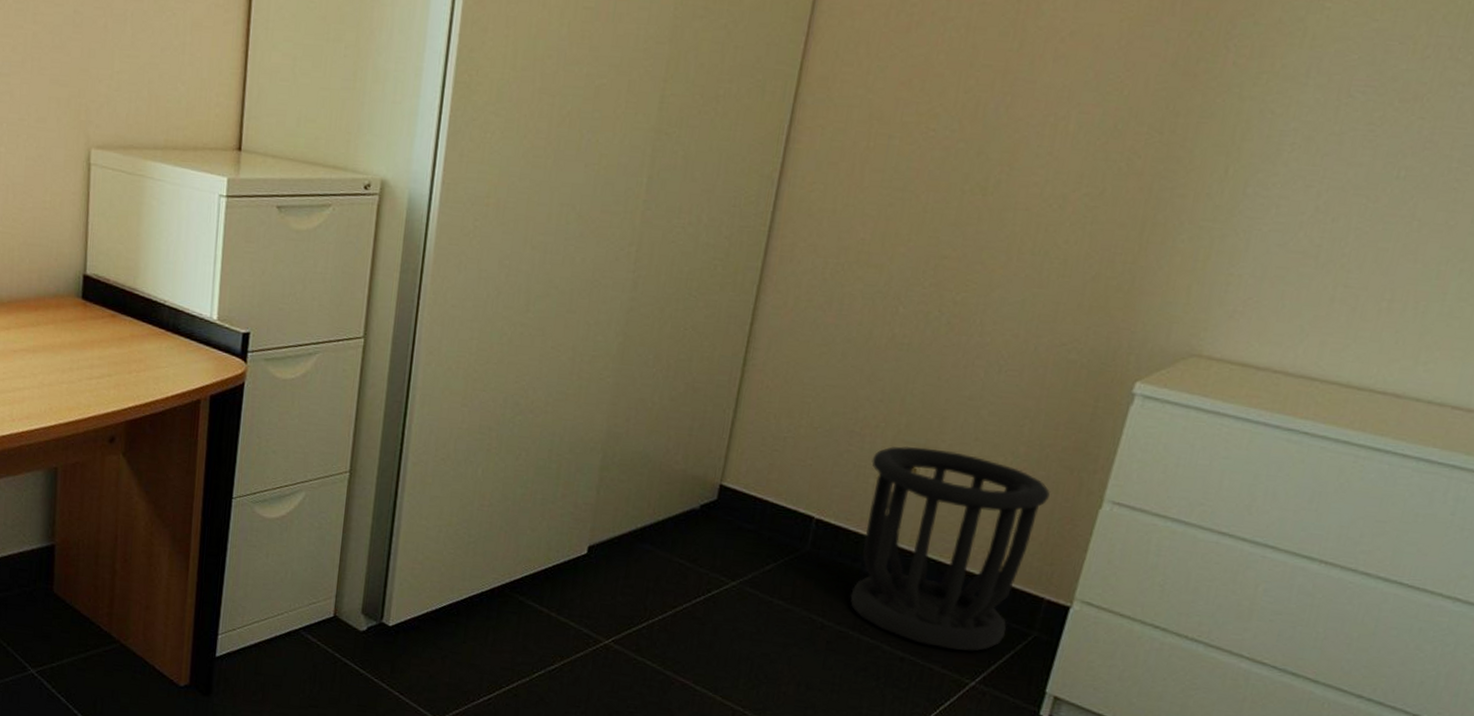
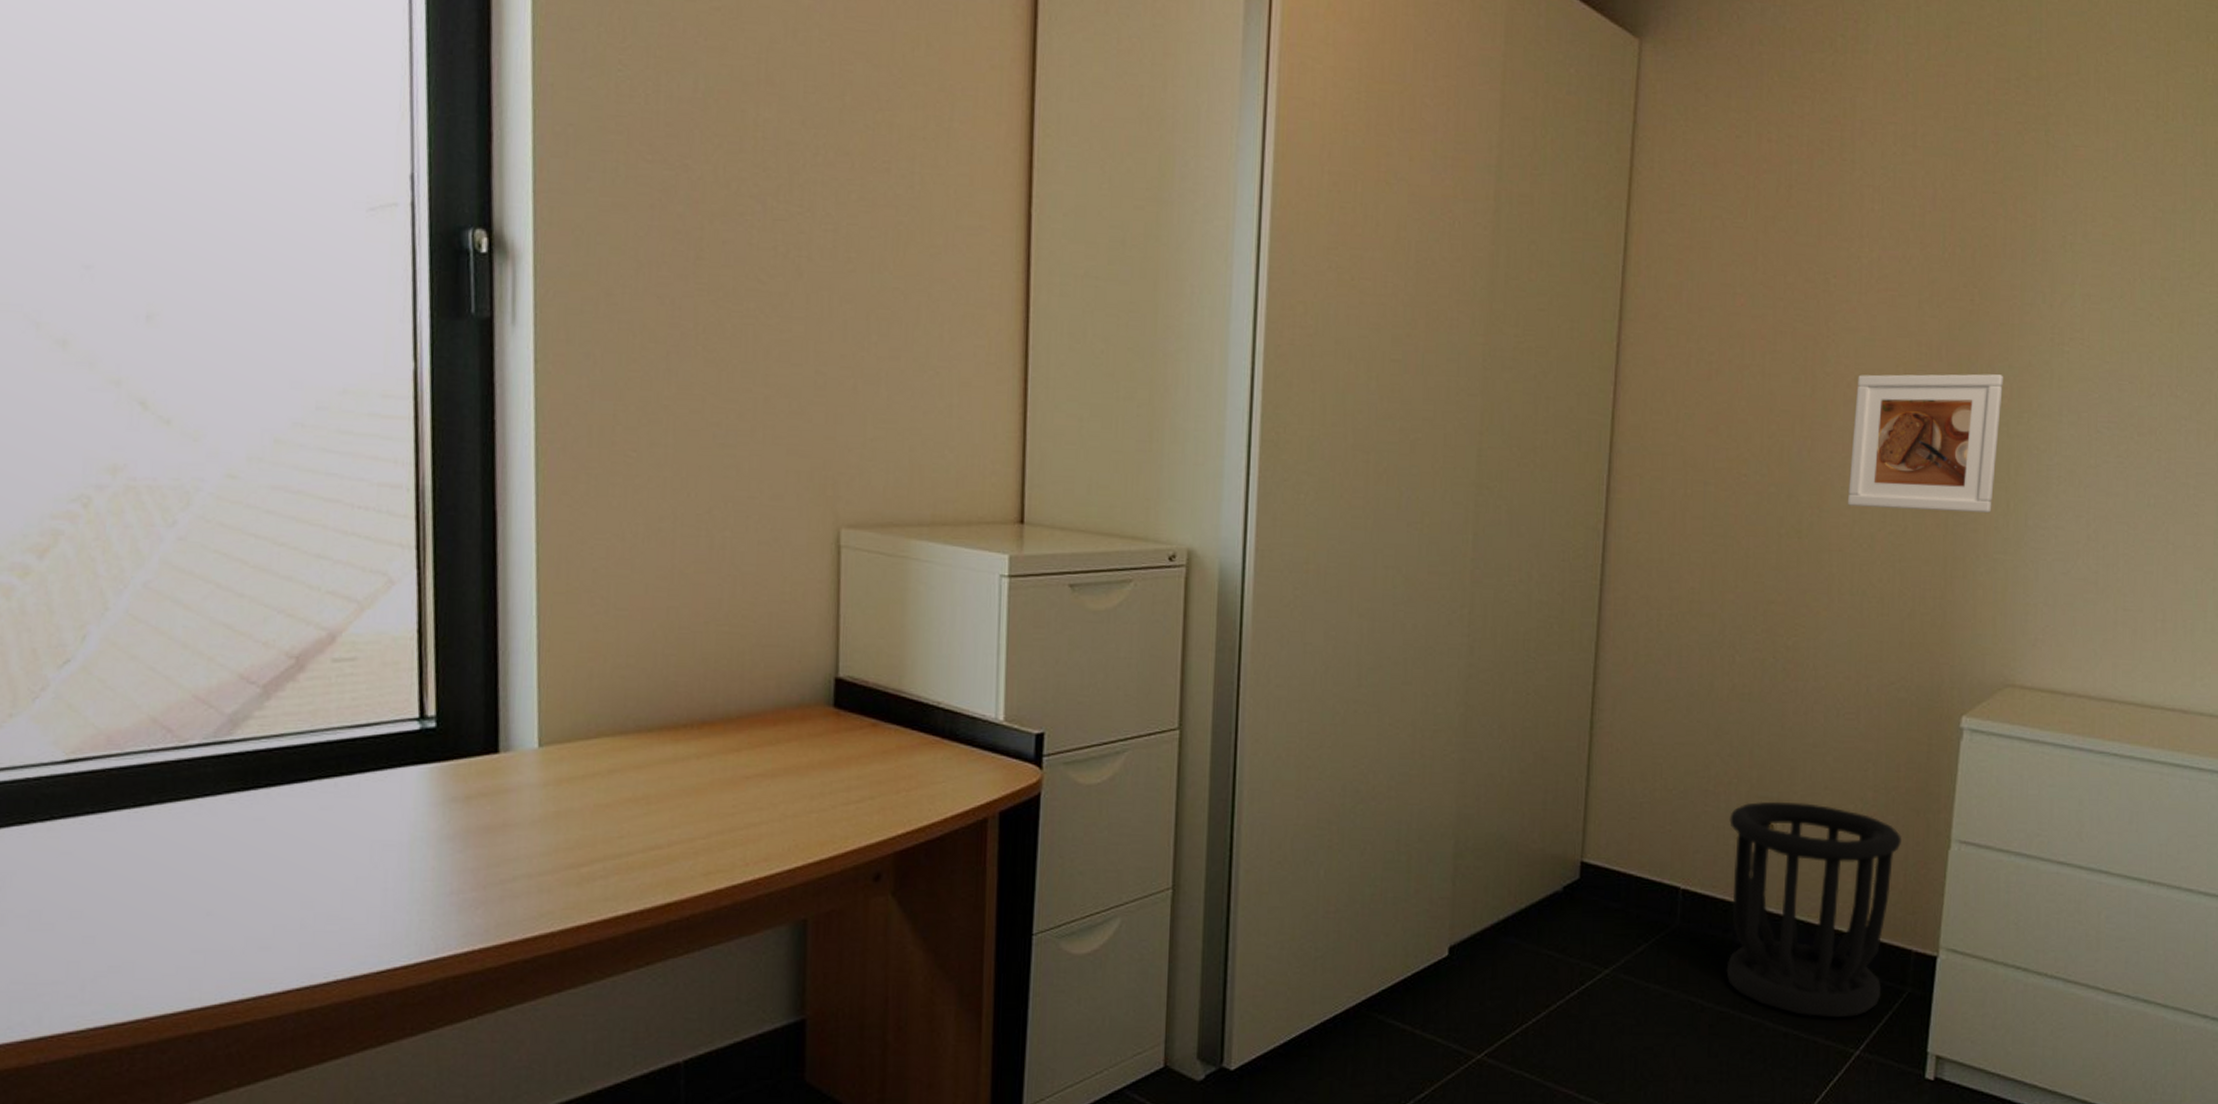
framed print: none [1041,29,1245,178] -> present [1847,373,2003,513]

